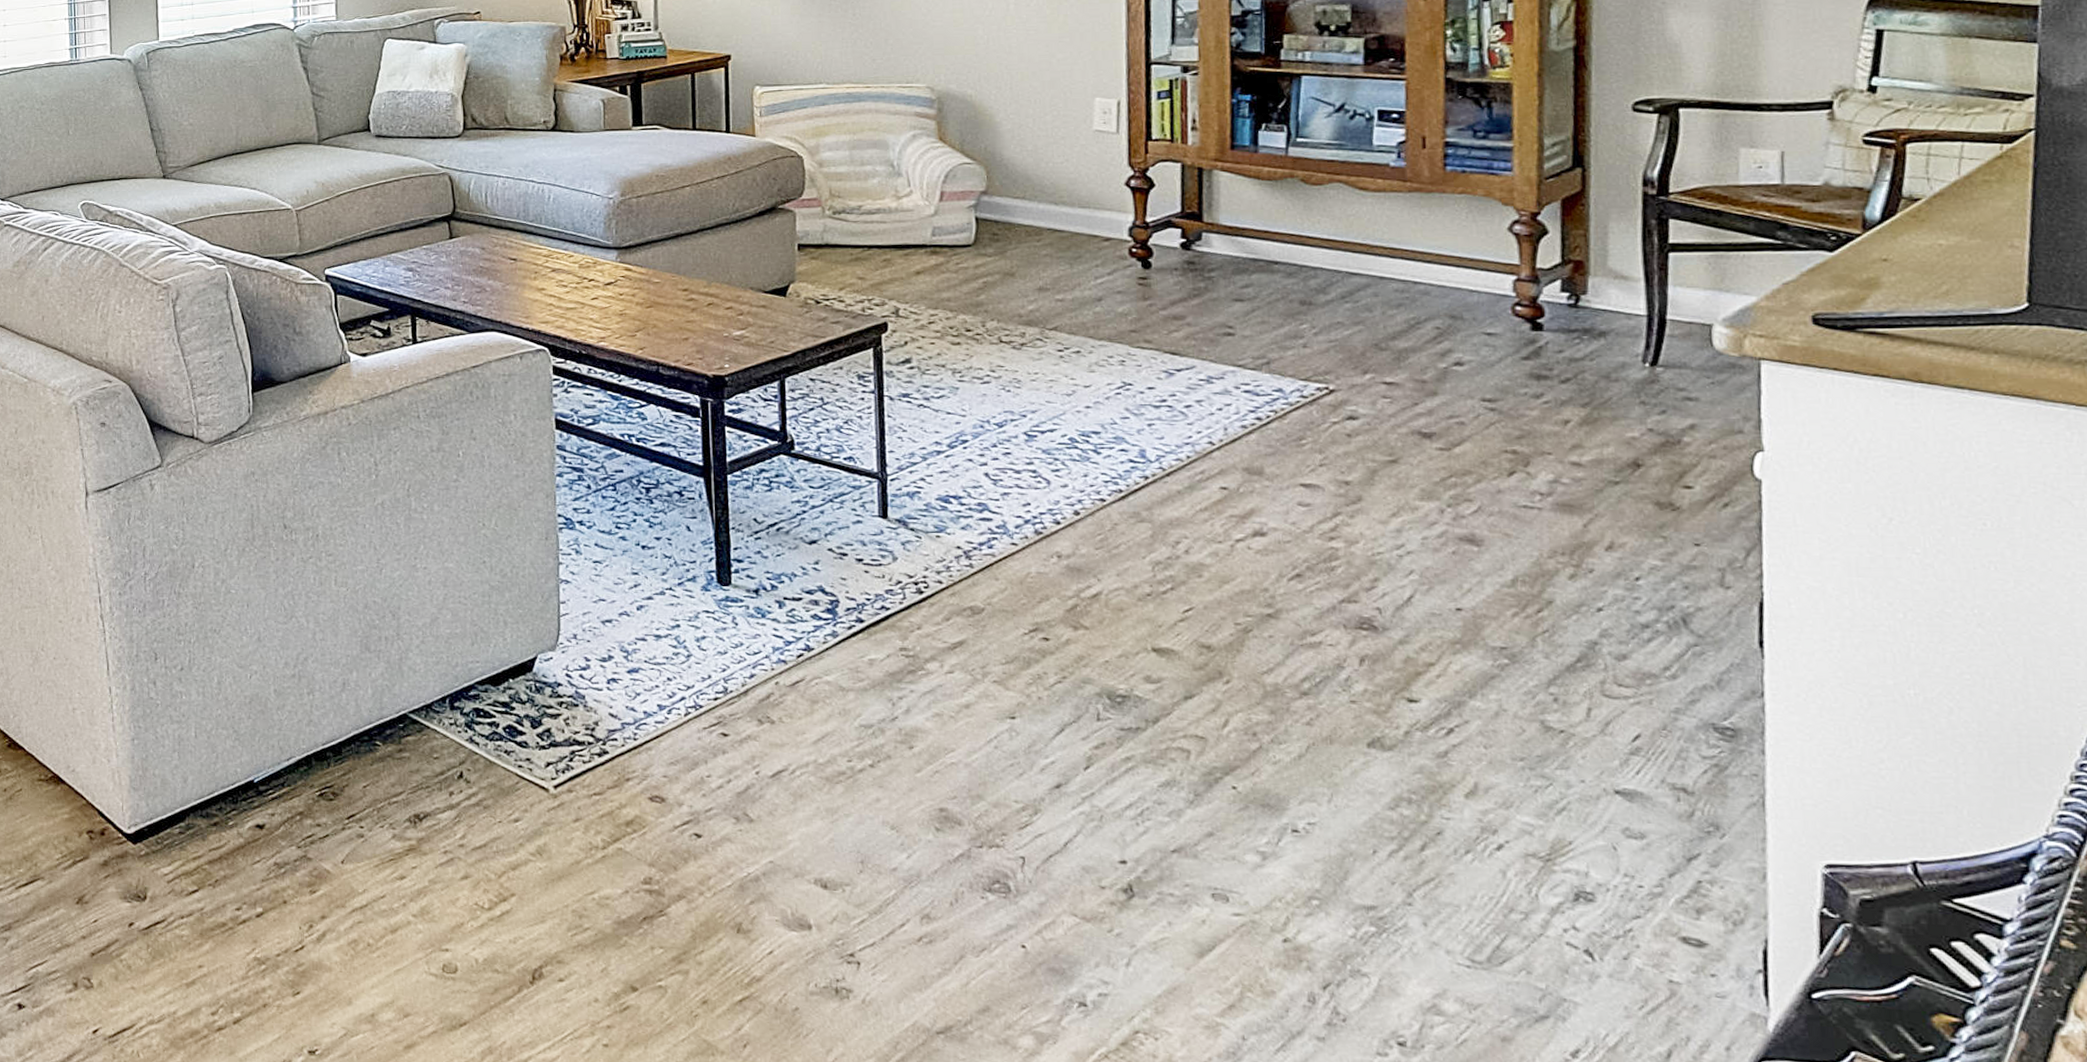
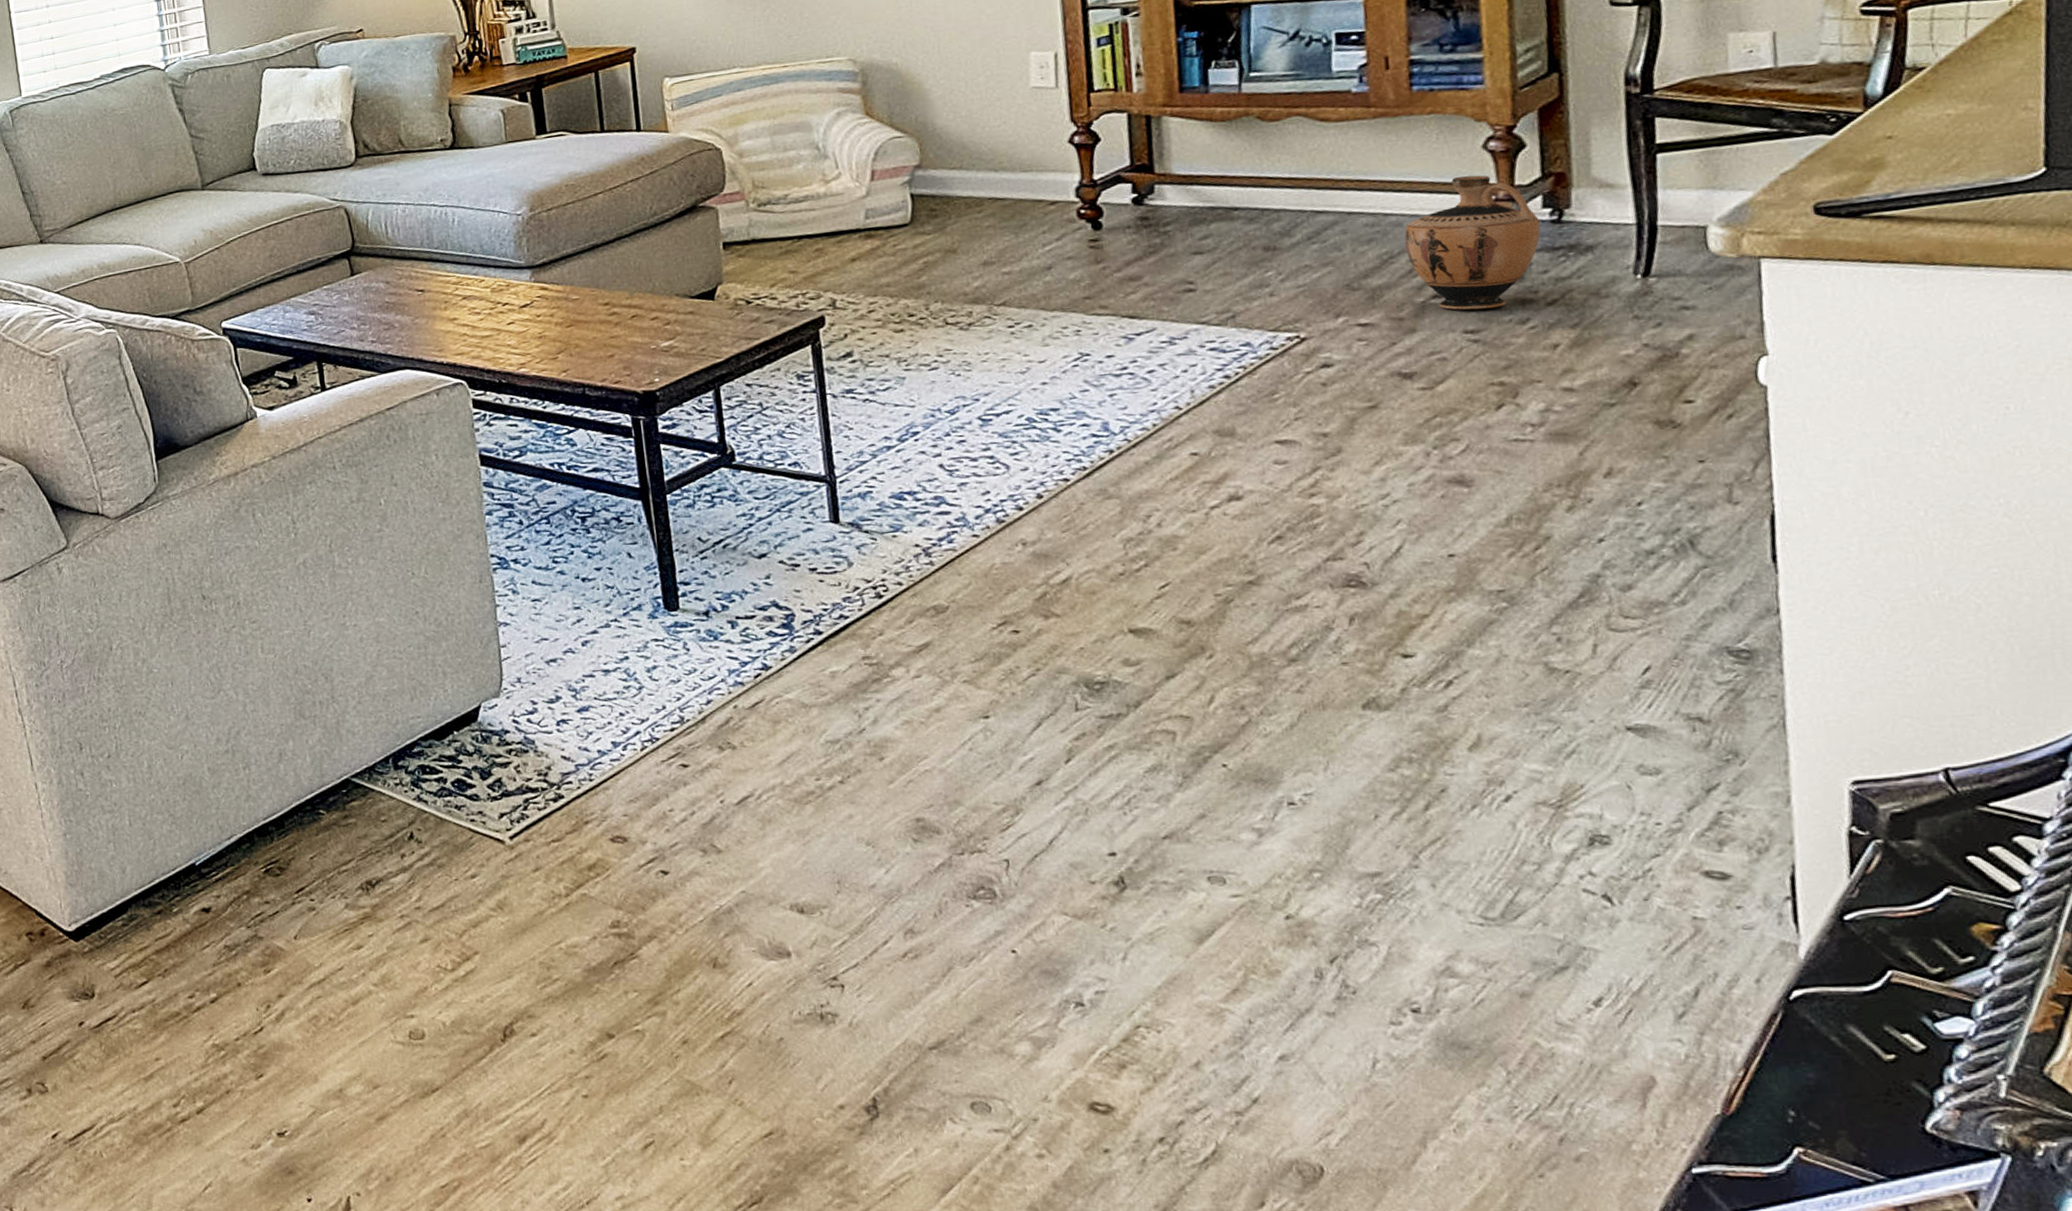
ceramic jug: none [1432,255,1558,380] -> present [1404,175,1541,310]

